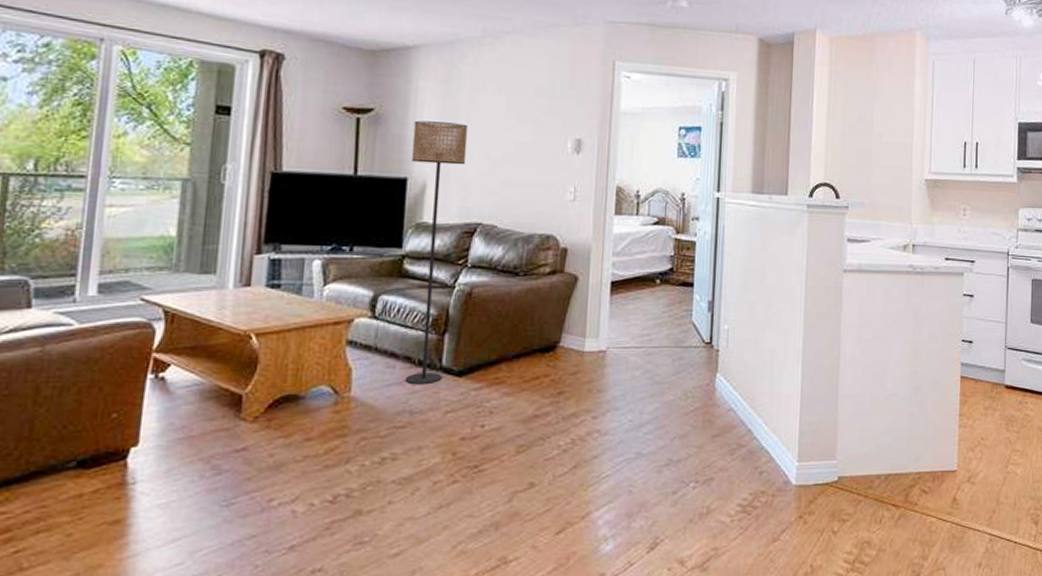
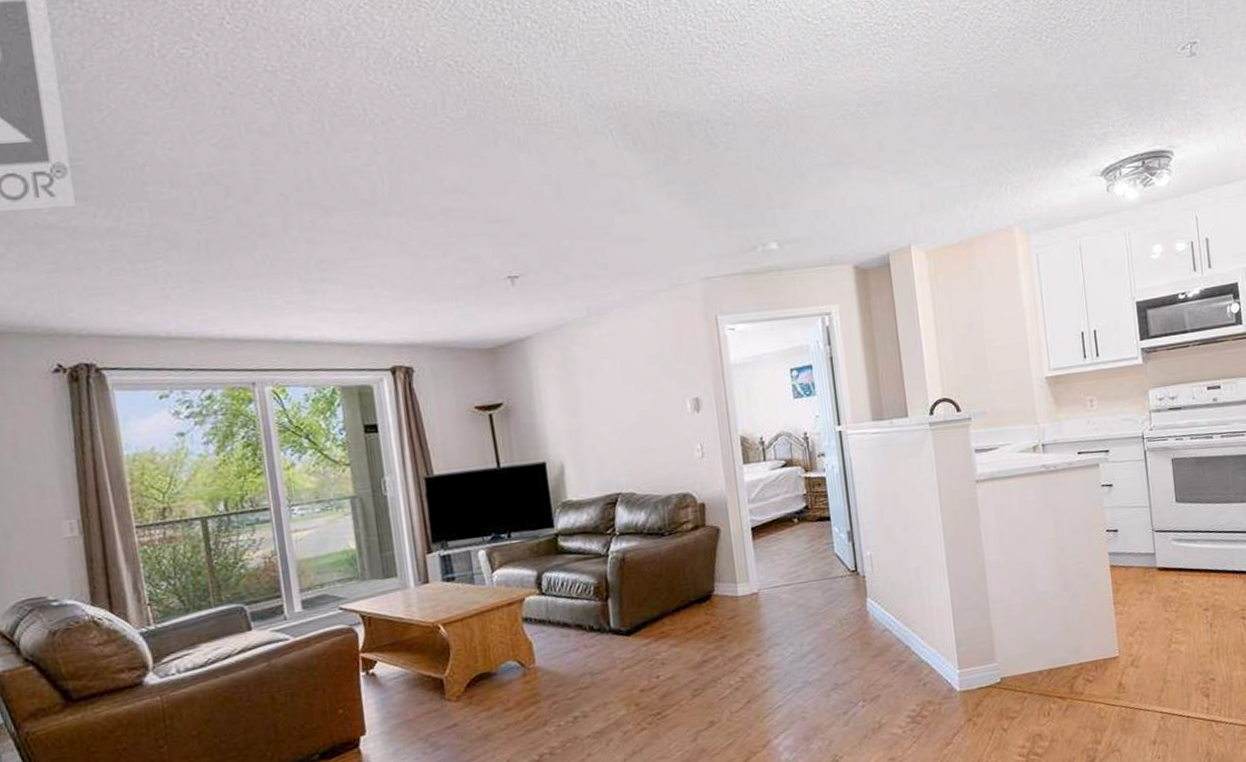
floor lamp: present [405,120,468,385] -> none [541,402,613,649]

